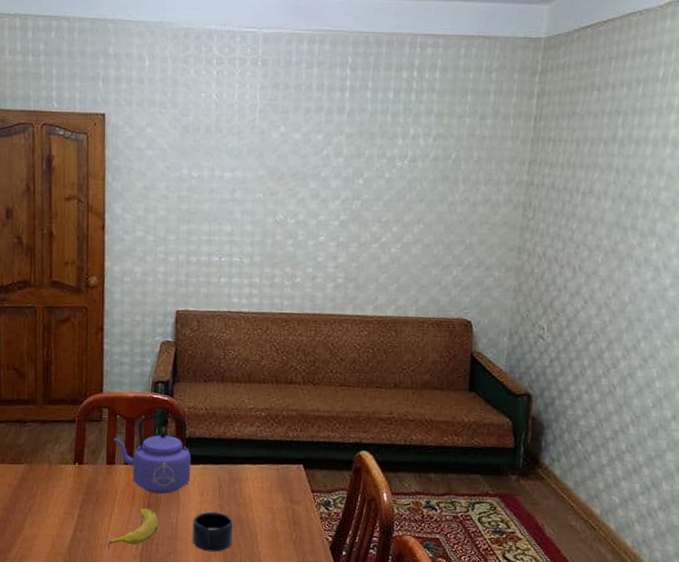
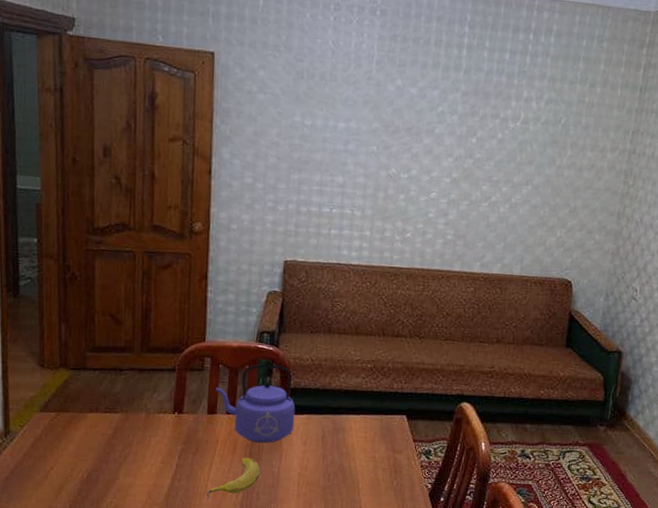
mug: present [192,511,234,552] -> none [294,460,336,500]

